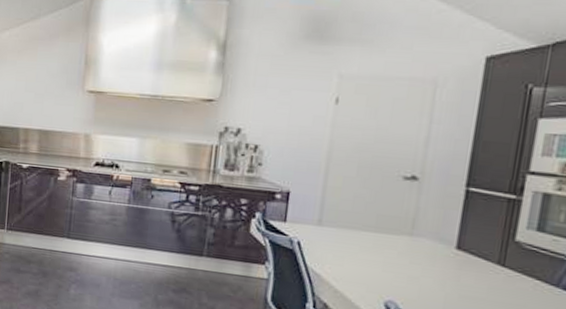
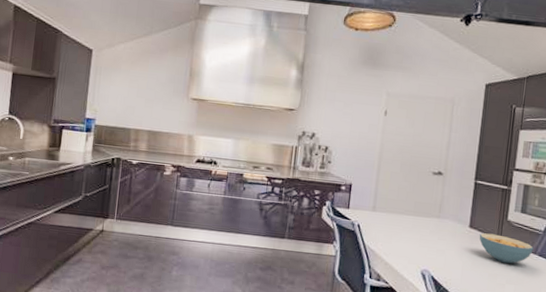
cereal bowl: none [470,256,555,298] -> present [479,233,534,263]

